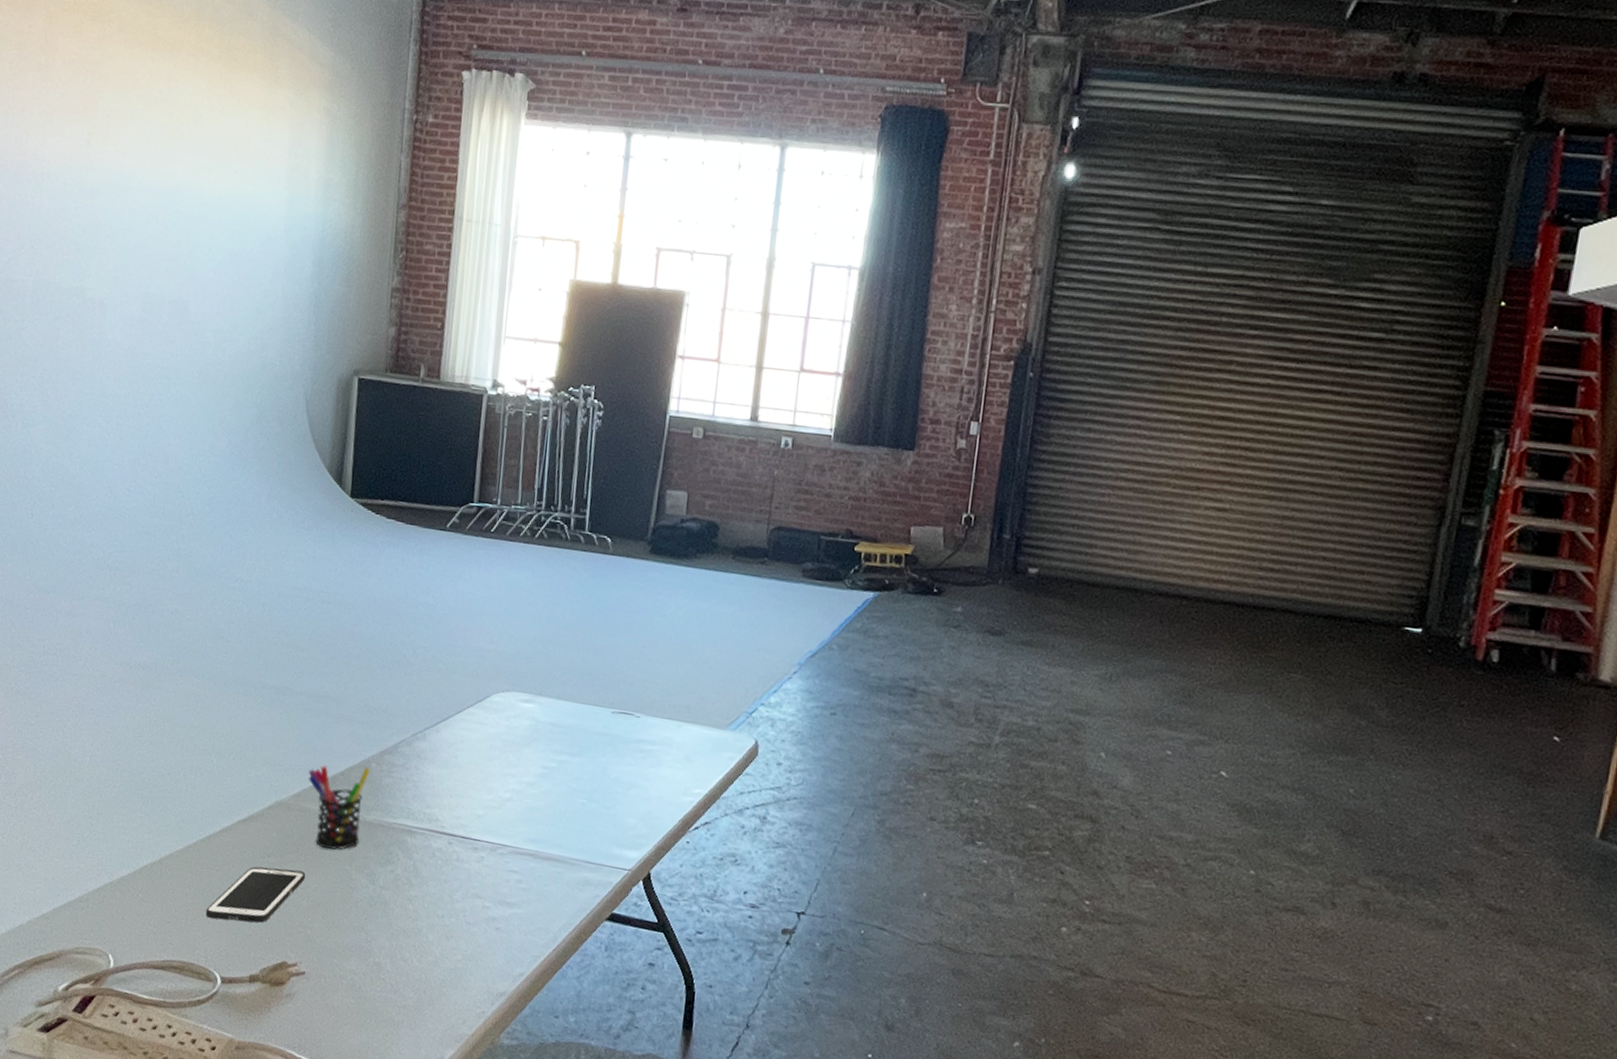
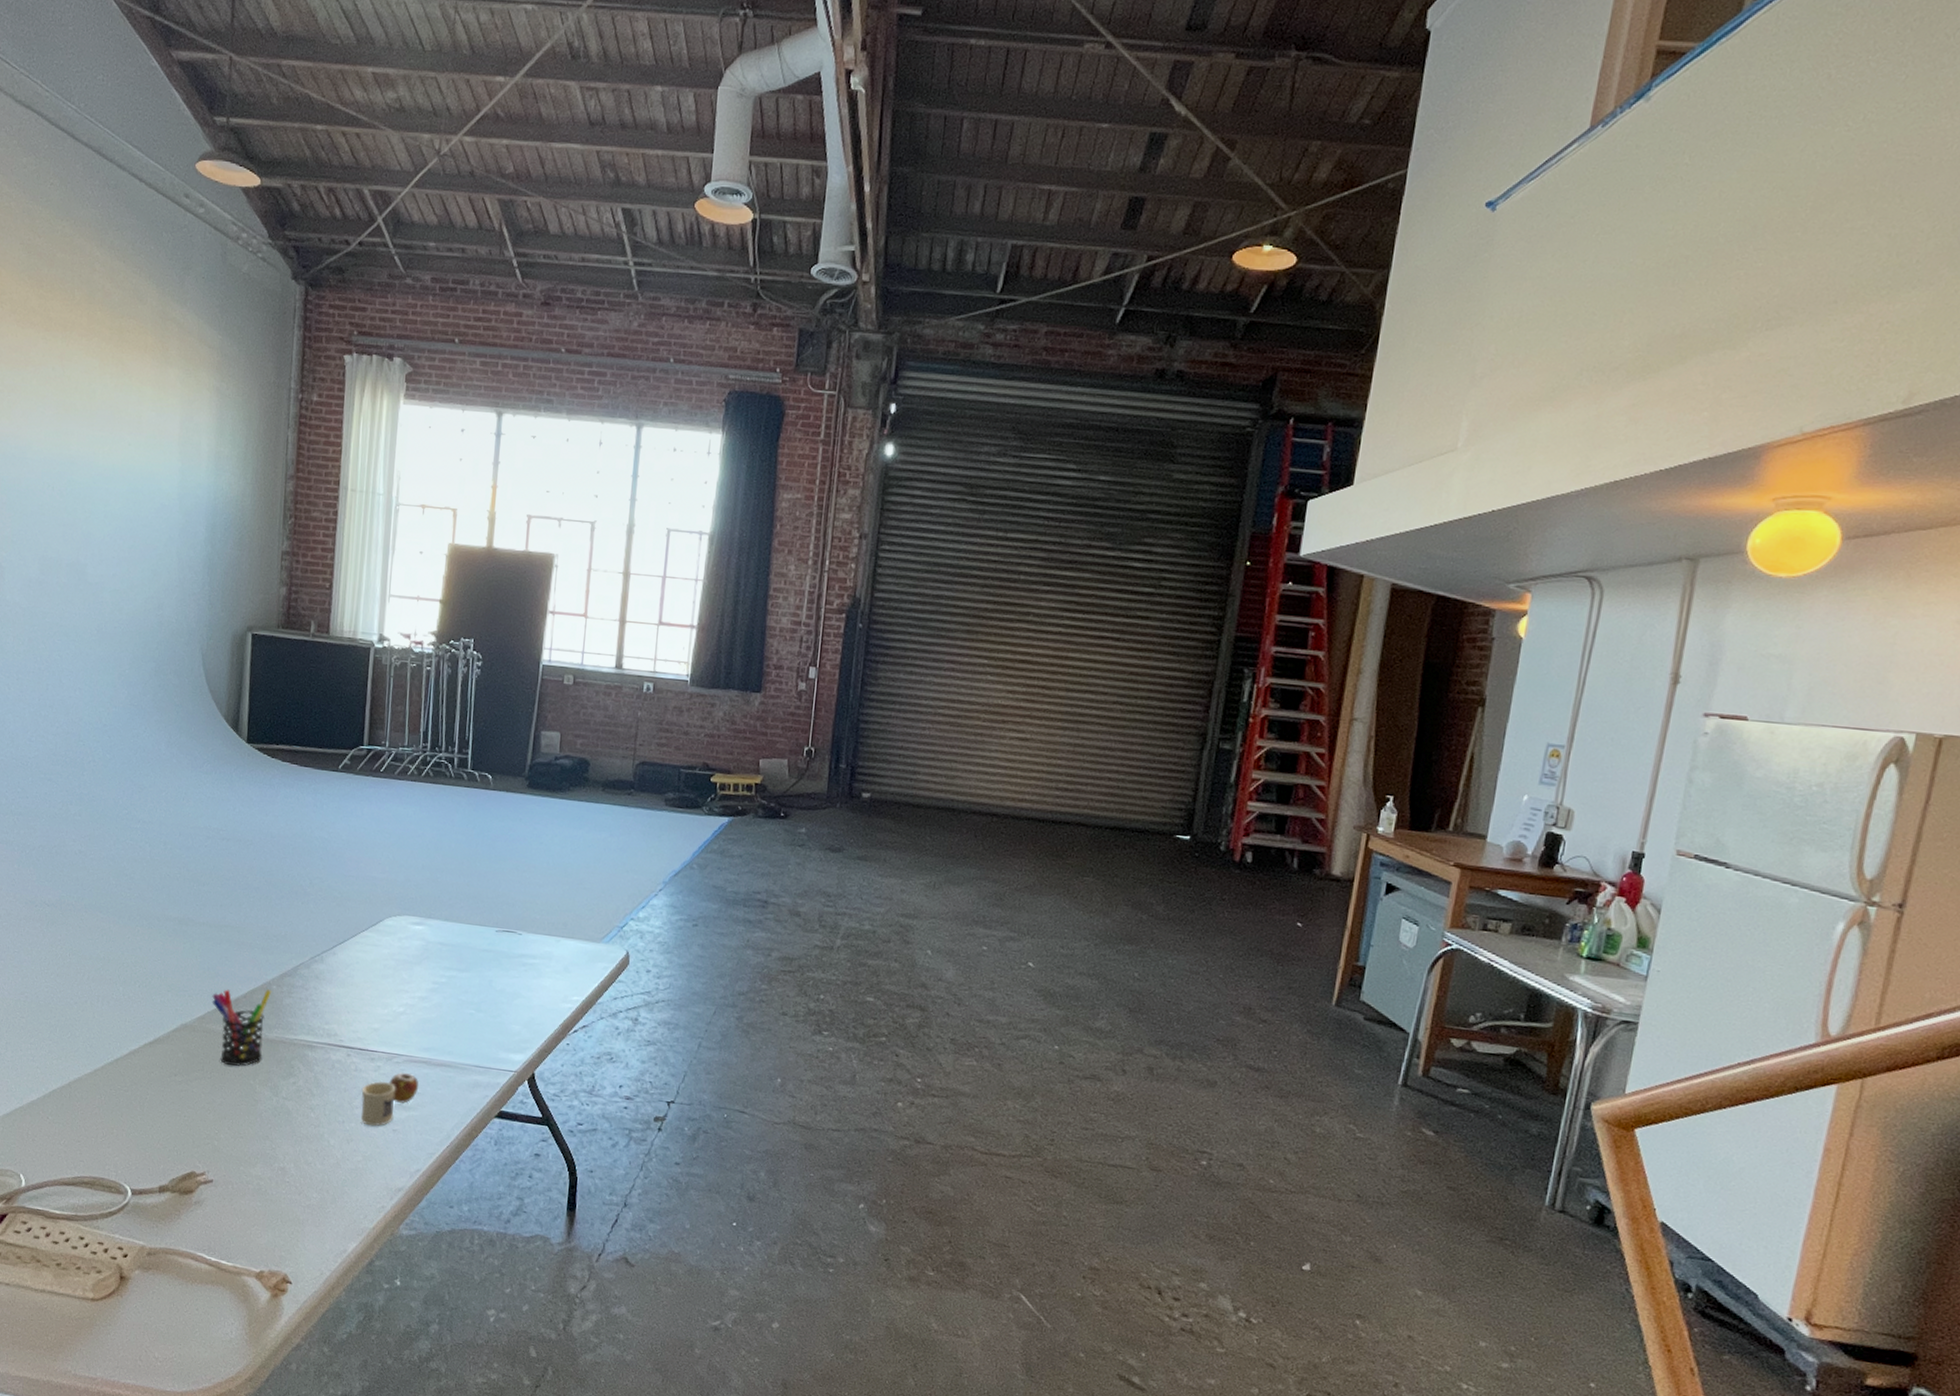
cell phone: present [205,866,306,923] -> none [115,1085,212,1138]
mug: none [461,865,525,923] -> present [360,1073,419,1127]

